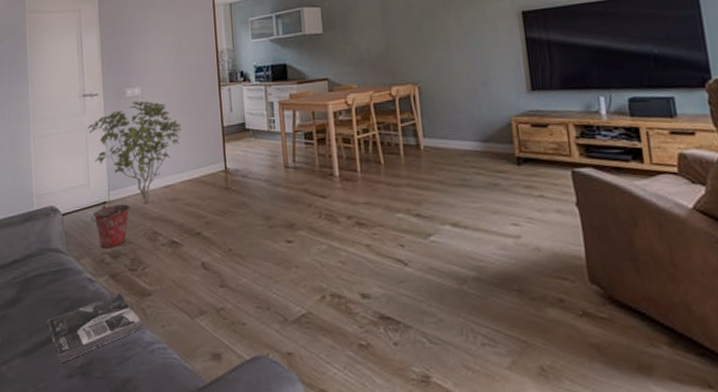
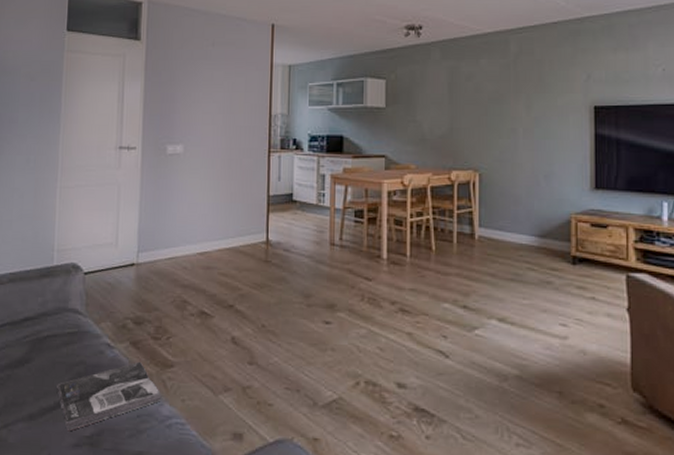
shrub: present [87,101,182,203] -> none [121,159,224,269]
bucket: present [90,204,130,249] -> none [115,267,160,314]

